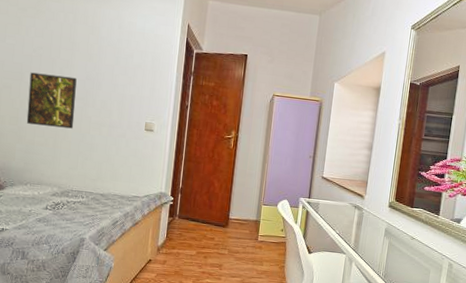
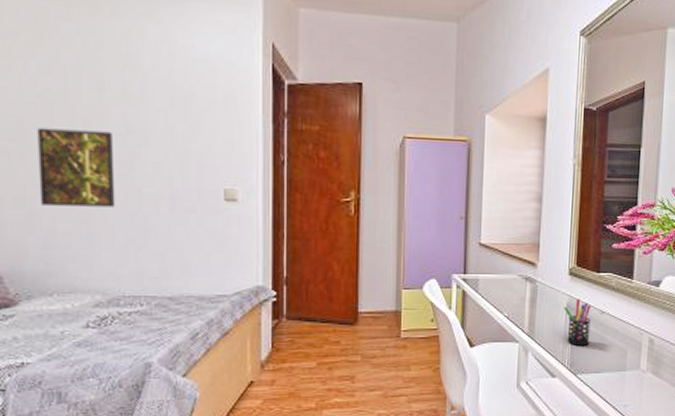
pen holder: none [382,226,404,263] -> present [563,299,591,346]

